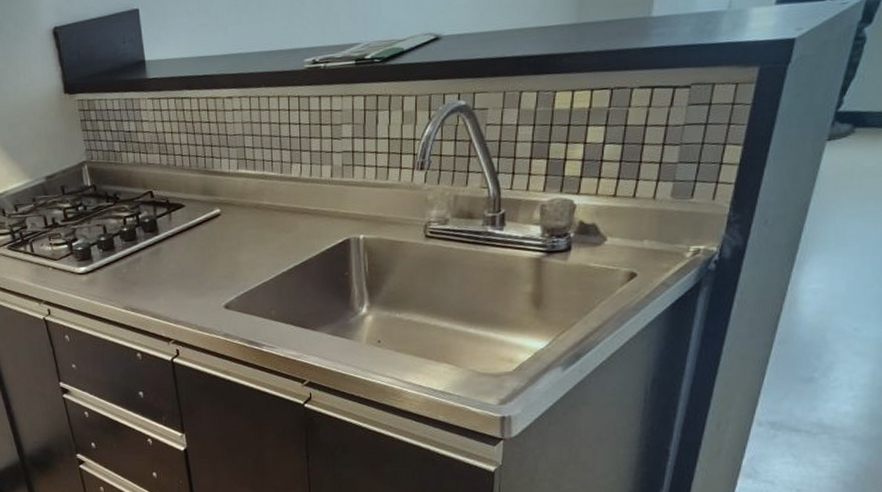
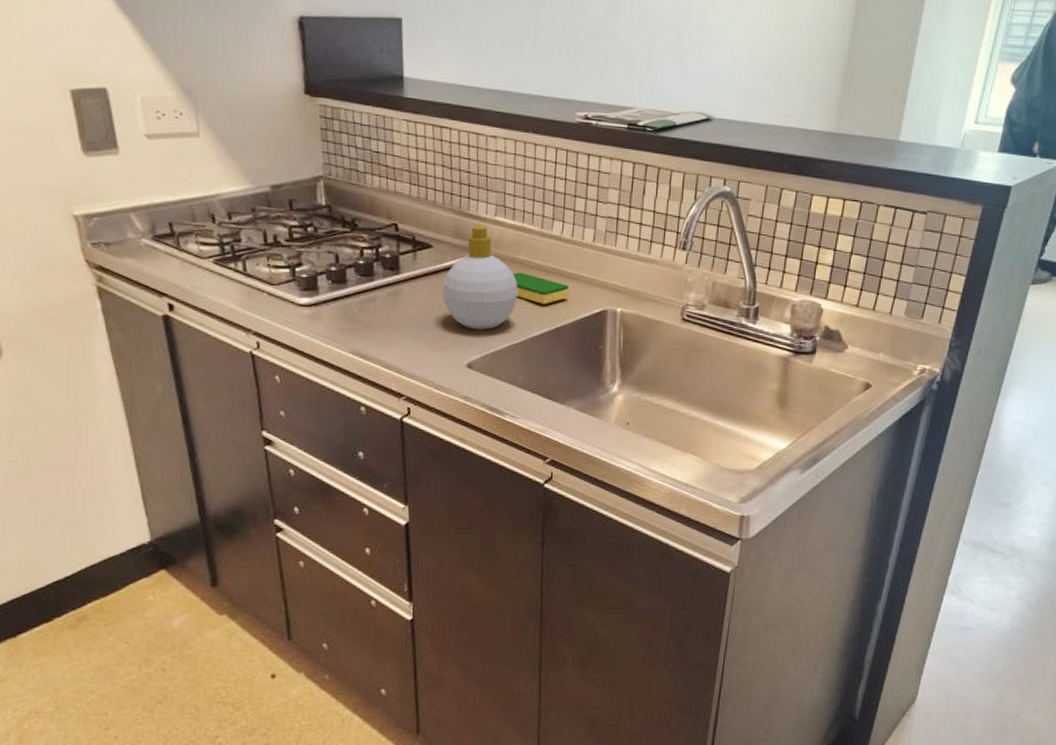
soap bottle: none [196,178,265,274] -> present [442,223,518,330]
dish sponge: none [259,216,312,242] -> present [513,272,570,304]

